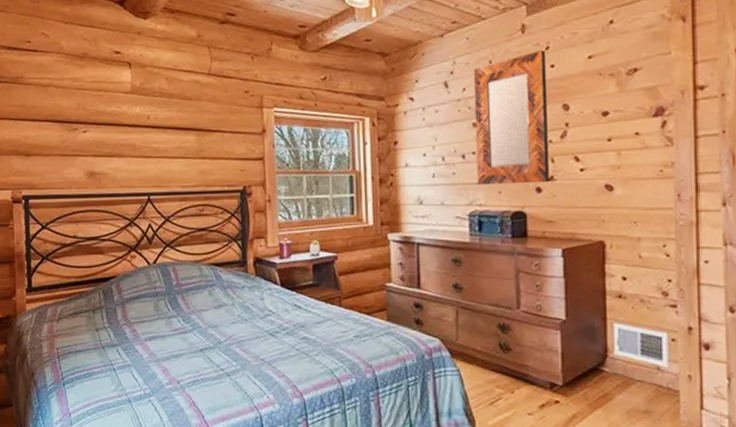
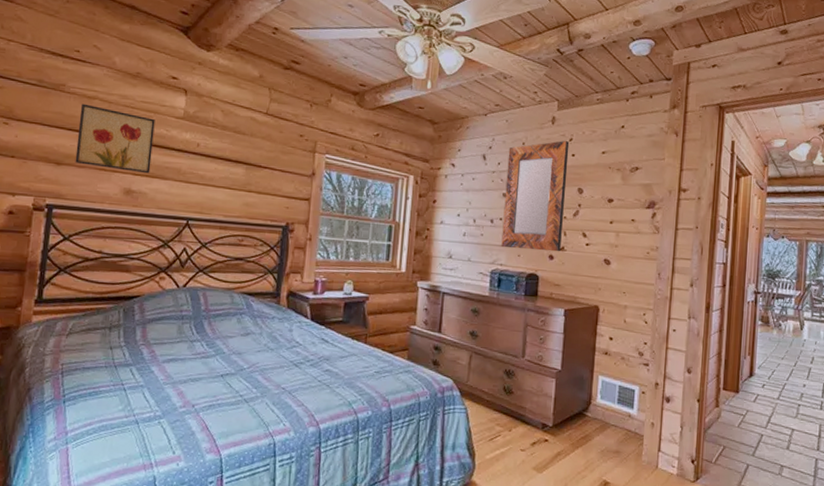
wall art: none [38,92,108,154] -> present [75,103,155,174]

